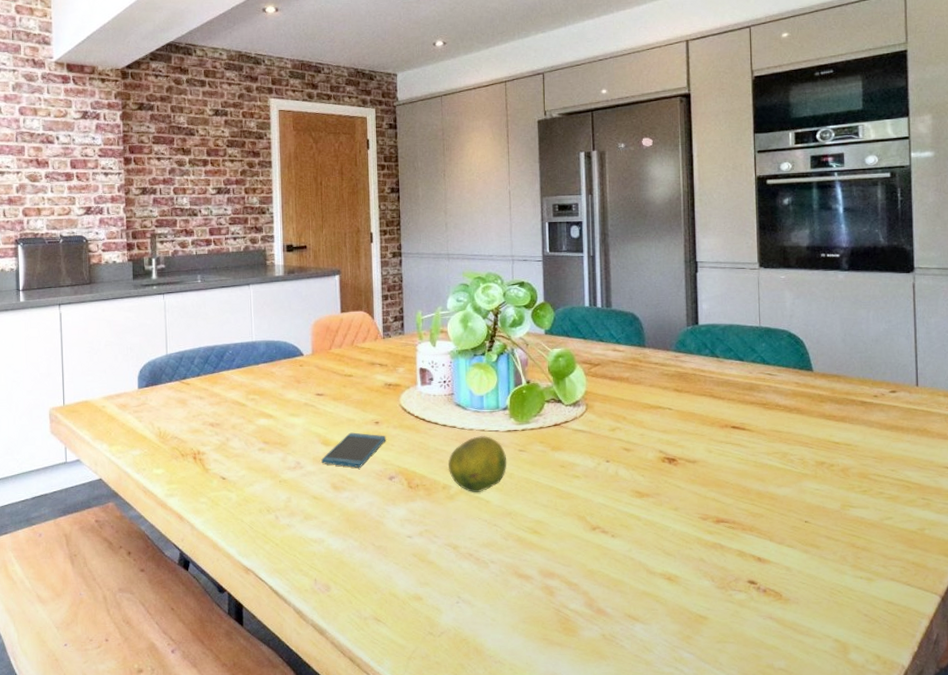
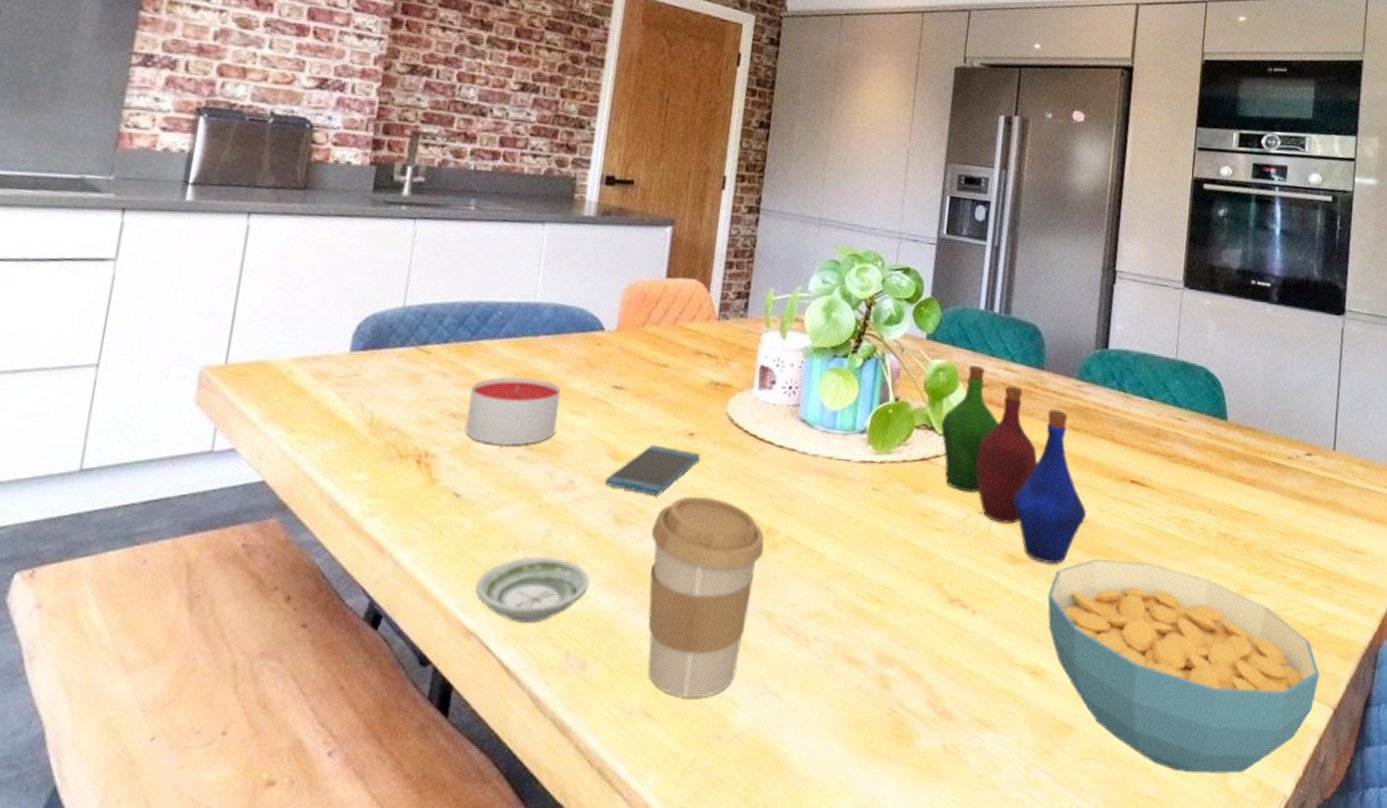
candle: none [220,394,282,442] -> present [465,377,562,446]
saucer: none [247,515,322,561] -> present [475,556,590,623]
coffee cup: none [360,466,443,607] -> present [648,496,765,699]
fruit: present [448,436,507,492] -> none [776,465,856,542]
bottle: none [566,350,696,495] -> present [941,365,1086,564]
cereal bowl: none [672,489,924,650] -> present [1047,560,1320,774]

